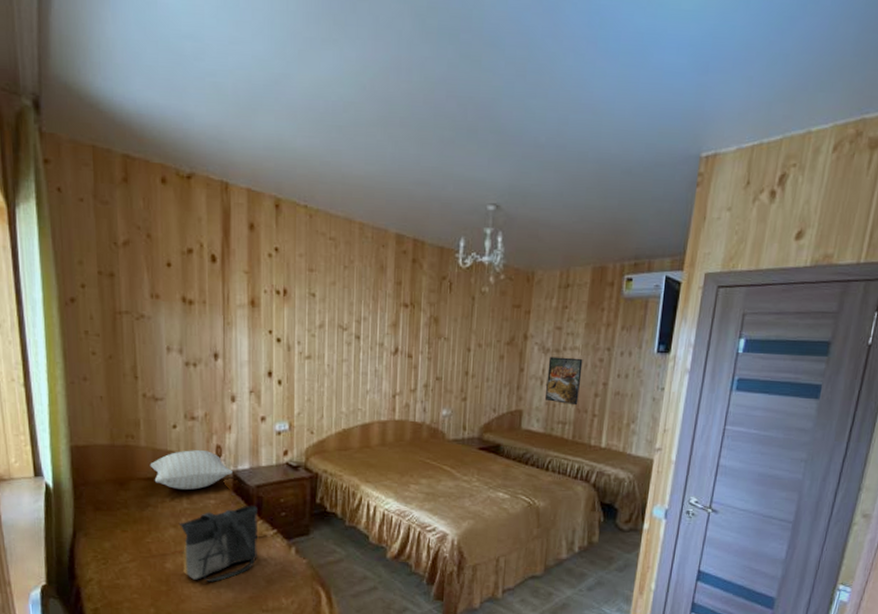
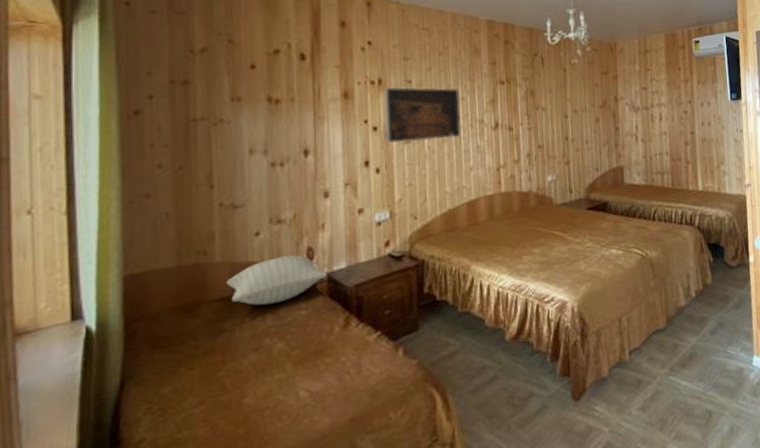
tote bag: present [178,505,259,582] -> none [261,308,359,412]
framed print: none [288,298,362,359] -> present [384,87,461,143]
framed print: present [546,356,583,406] -> none [640,112,672,156]

